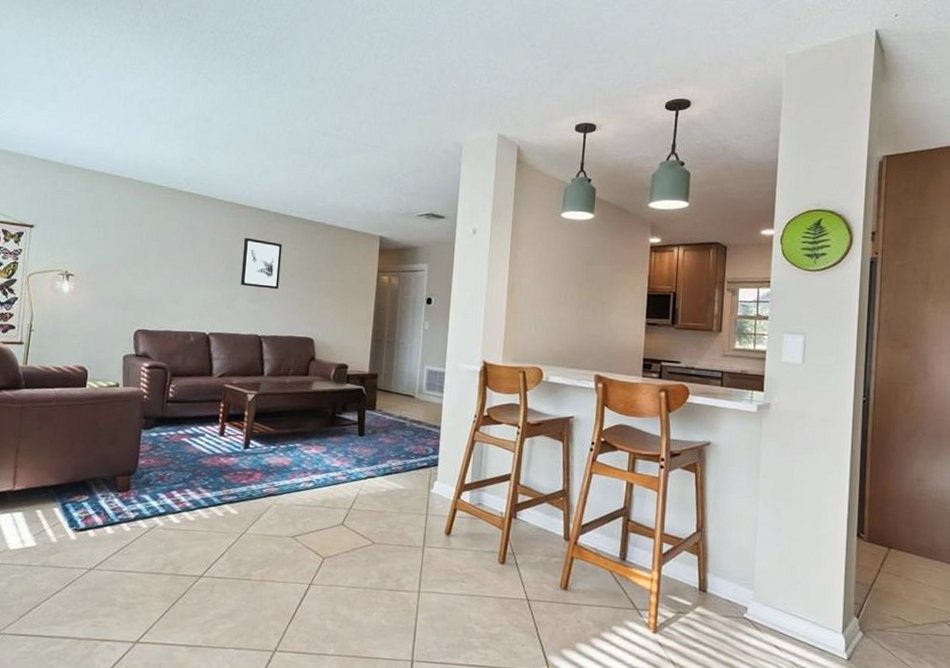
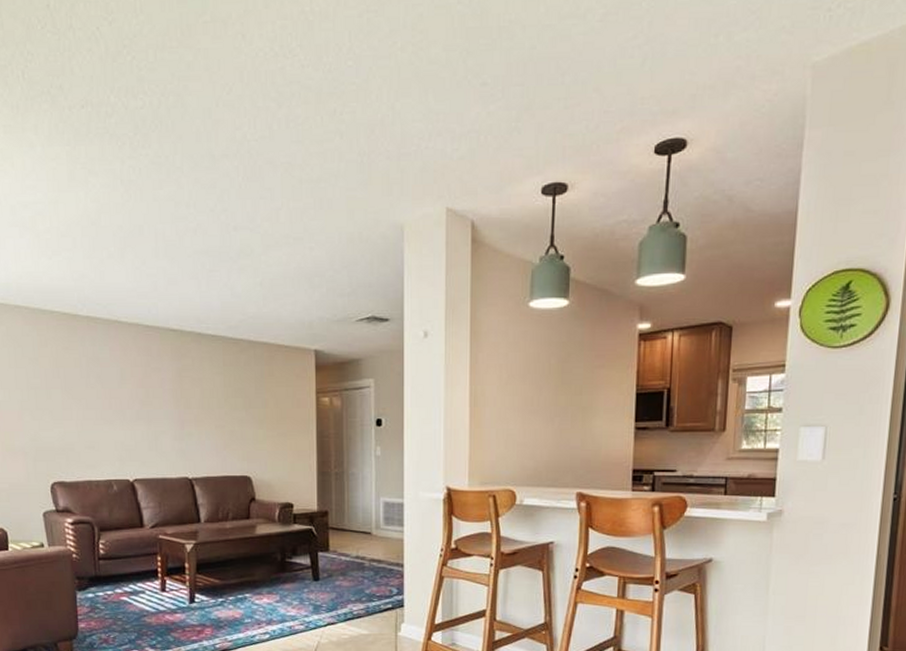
wall art: present [240,237,282,290] -> none [157,364,205,424]

